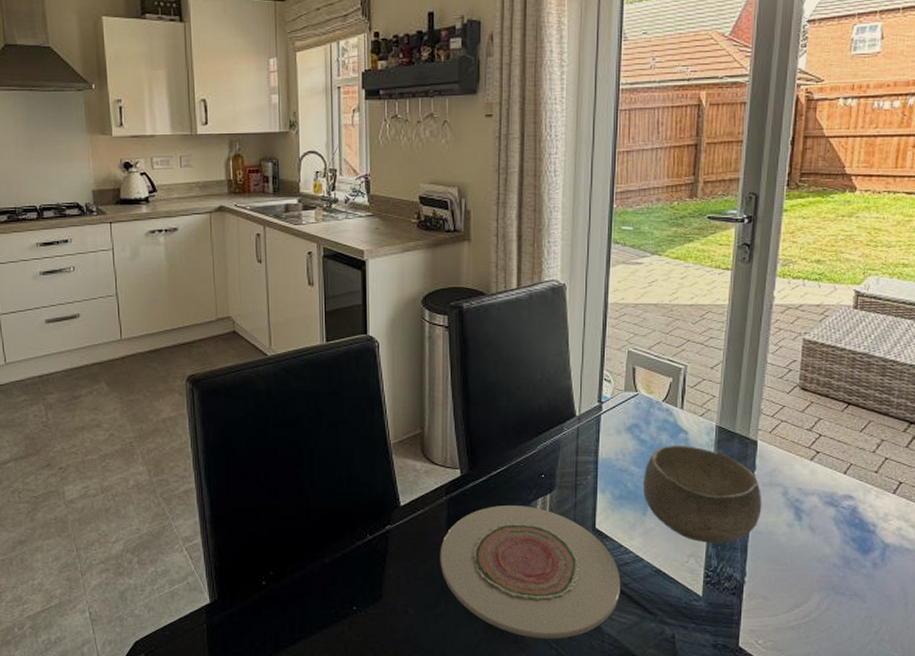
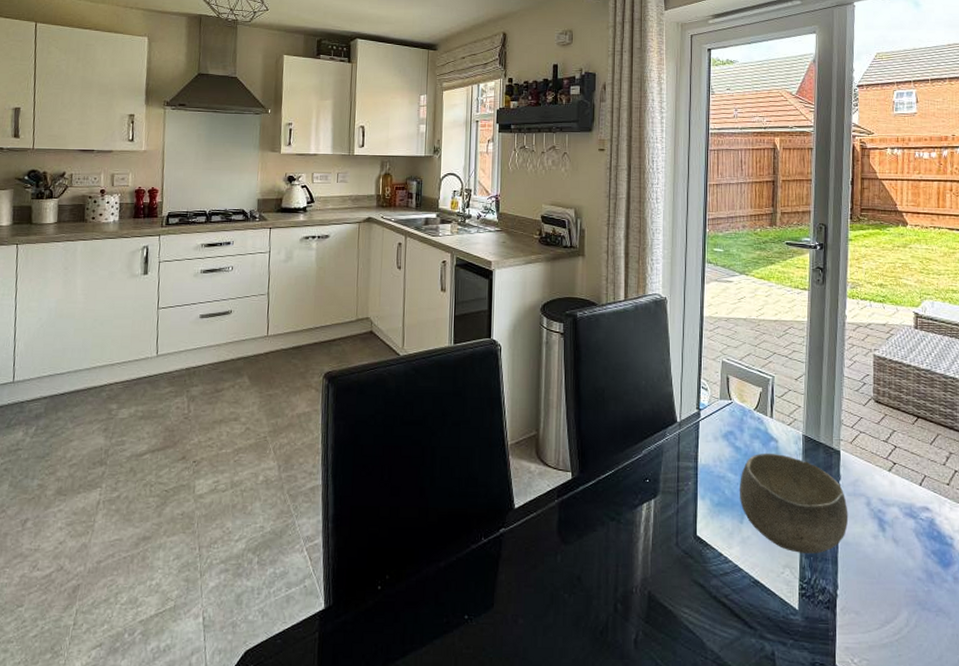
plate: present [440,506,621,639] -> none [550,510,722,655]

